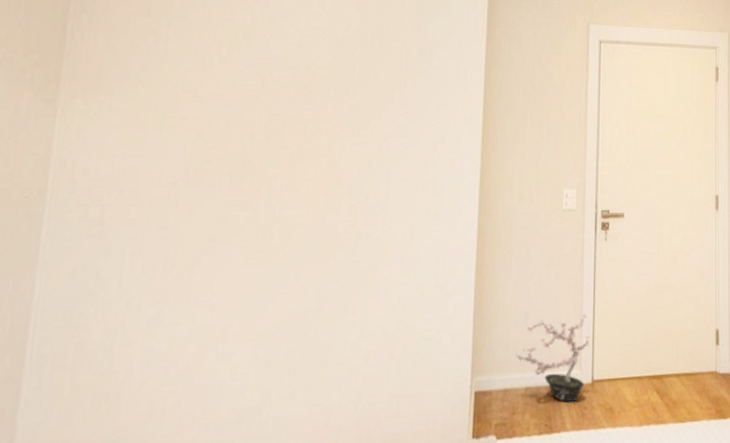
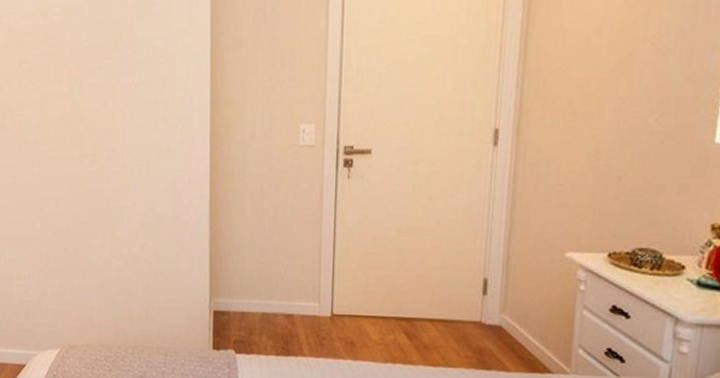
potted plant: present [514,313,590,402] -> none [250,250,329,331]

